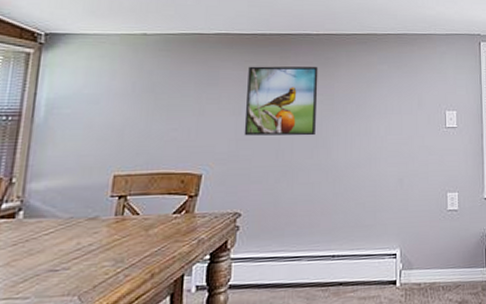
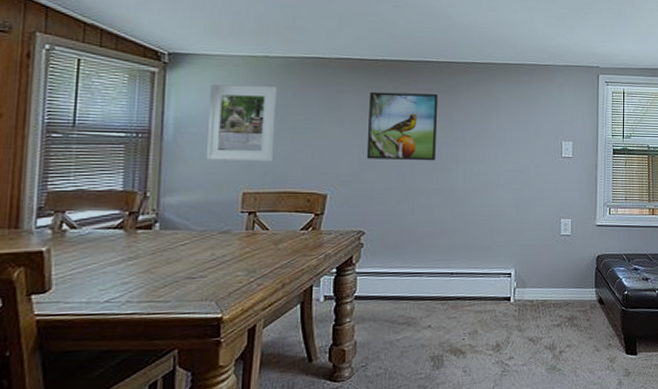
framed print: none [76,63,154,143] -> present [205,84,277,162]

